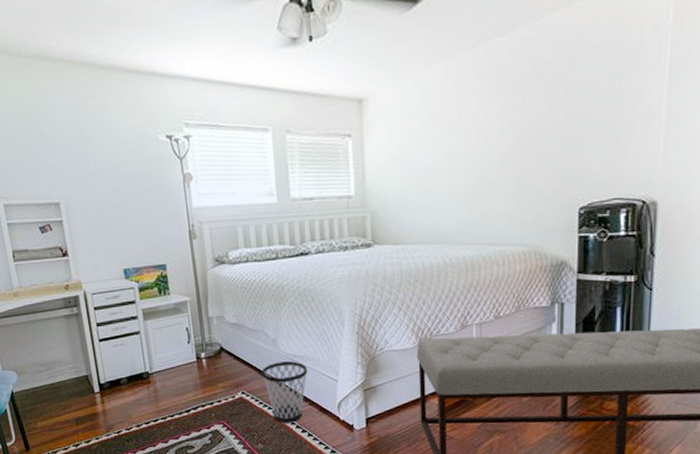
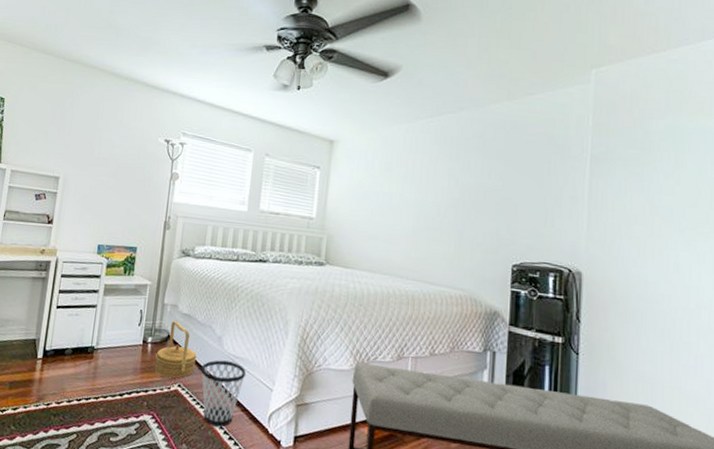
basket: none [212,331,255,387] -> present [154,320,197,378]

